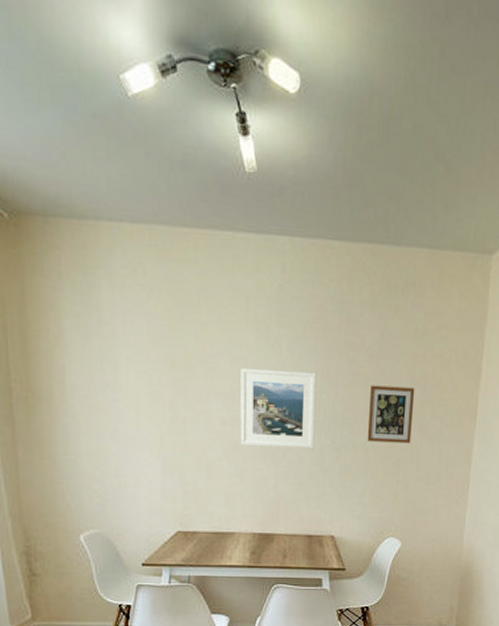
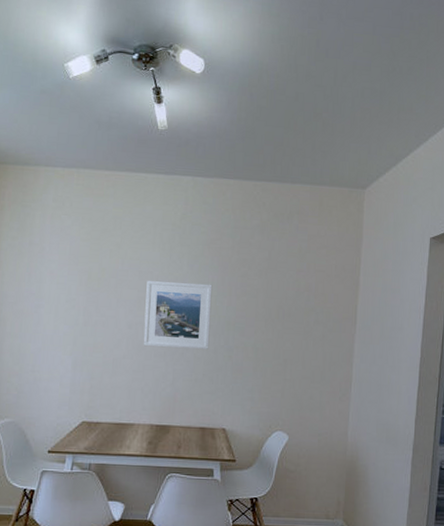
picture frame: present [367,385,415,444] -> none [256,295,300,346]

